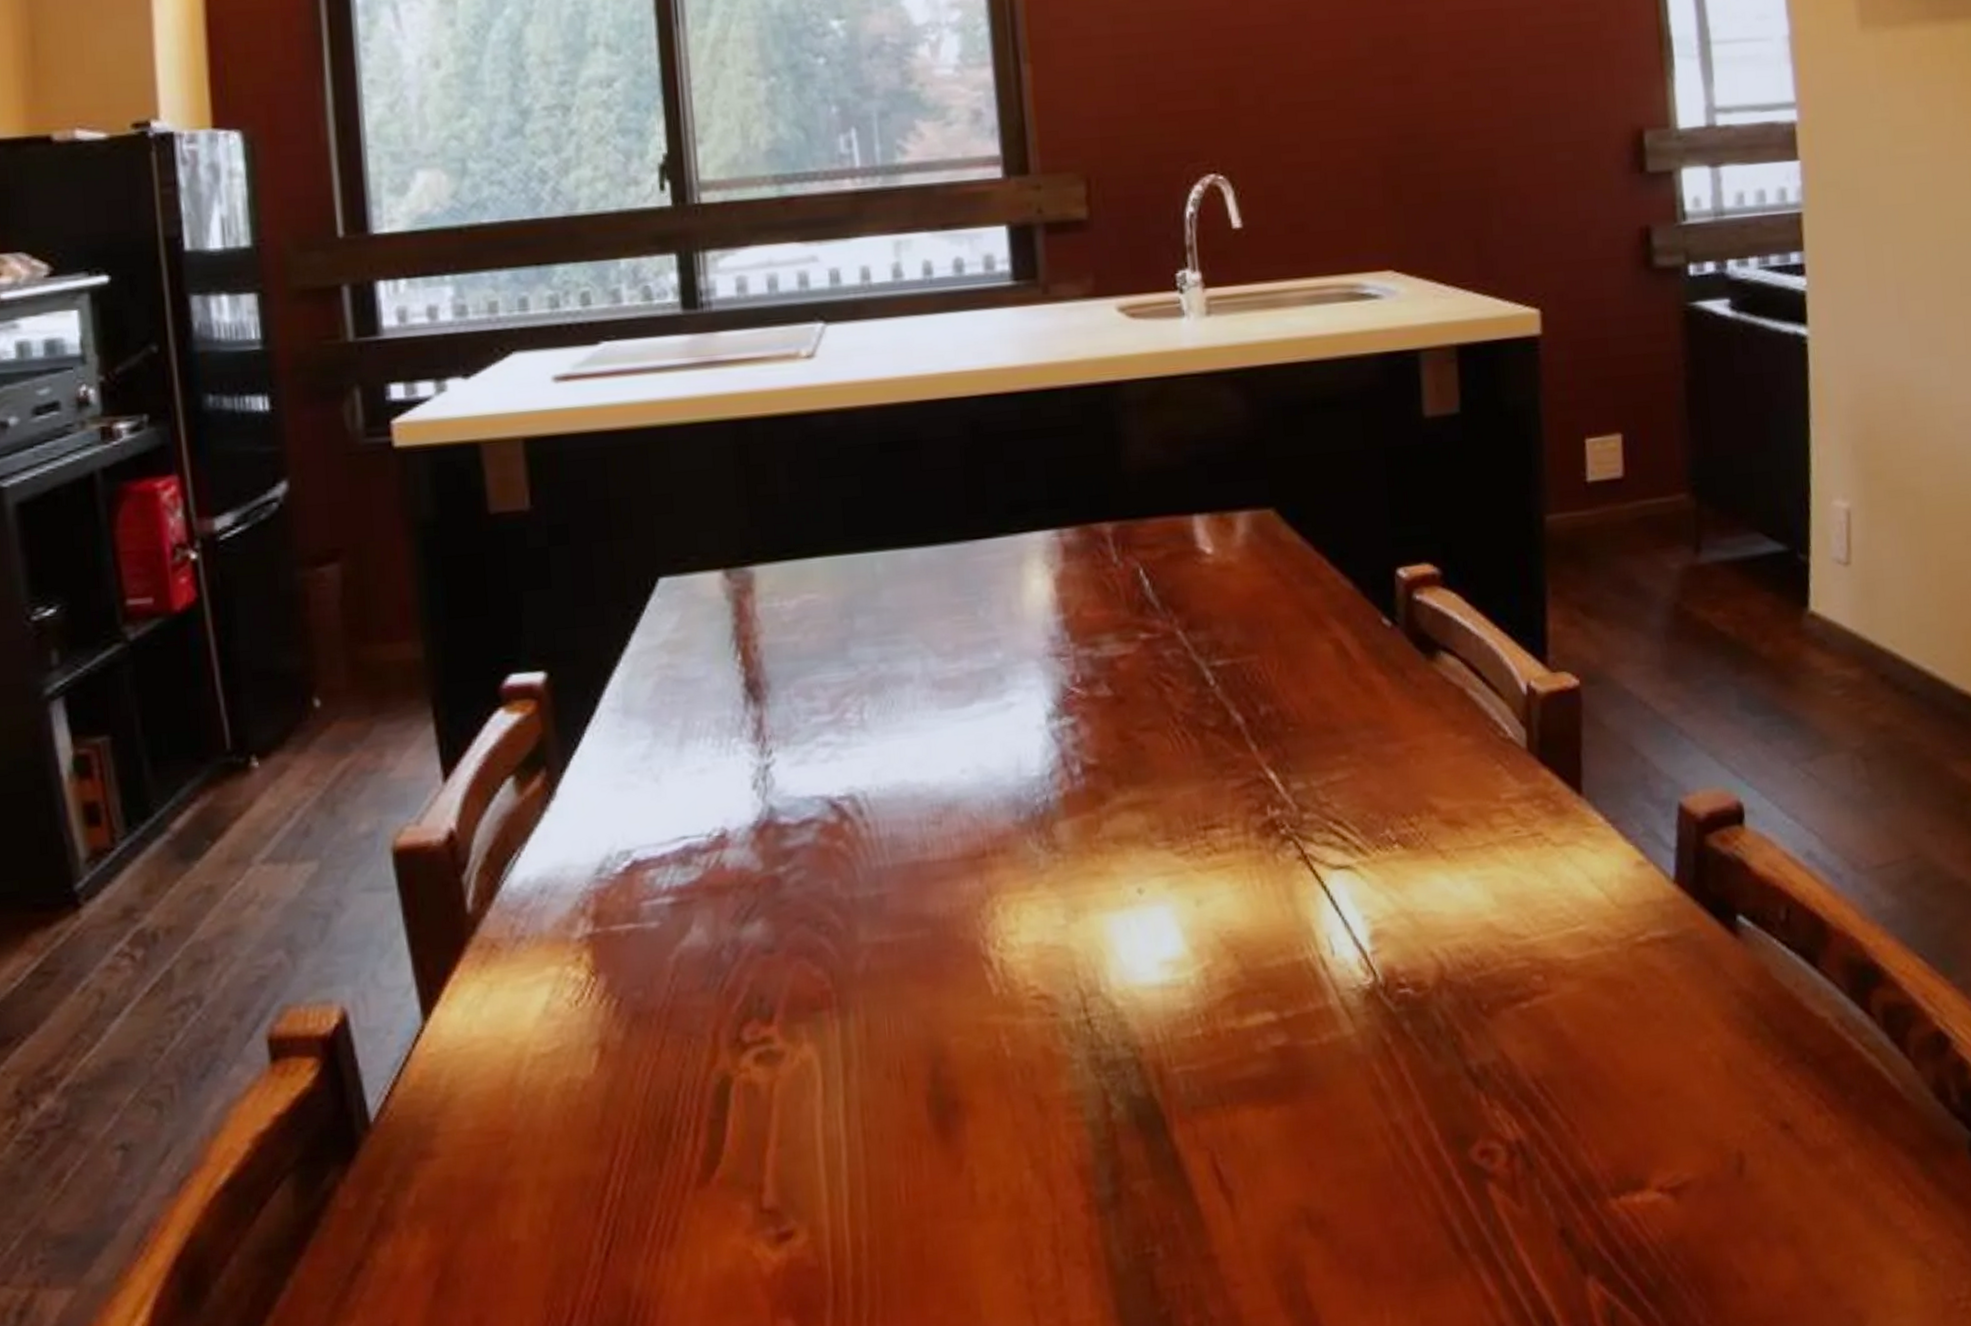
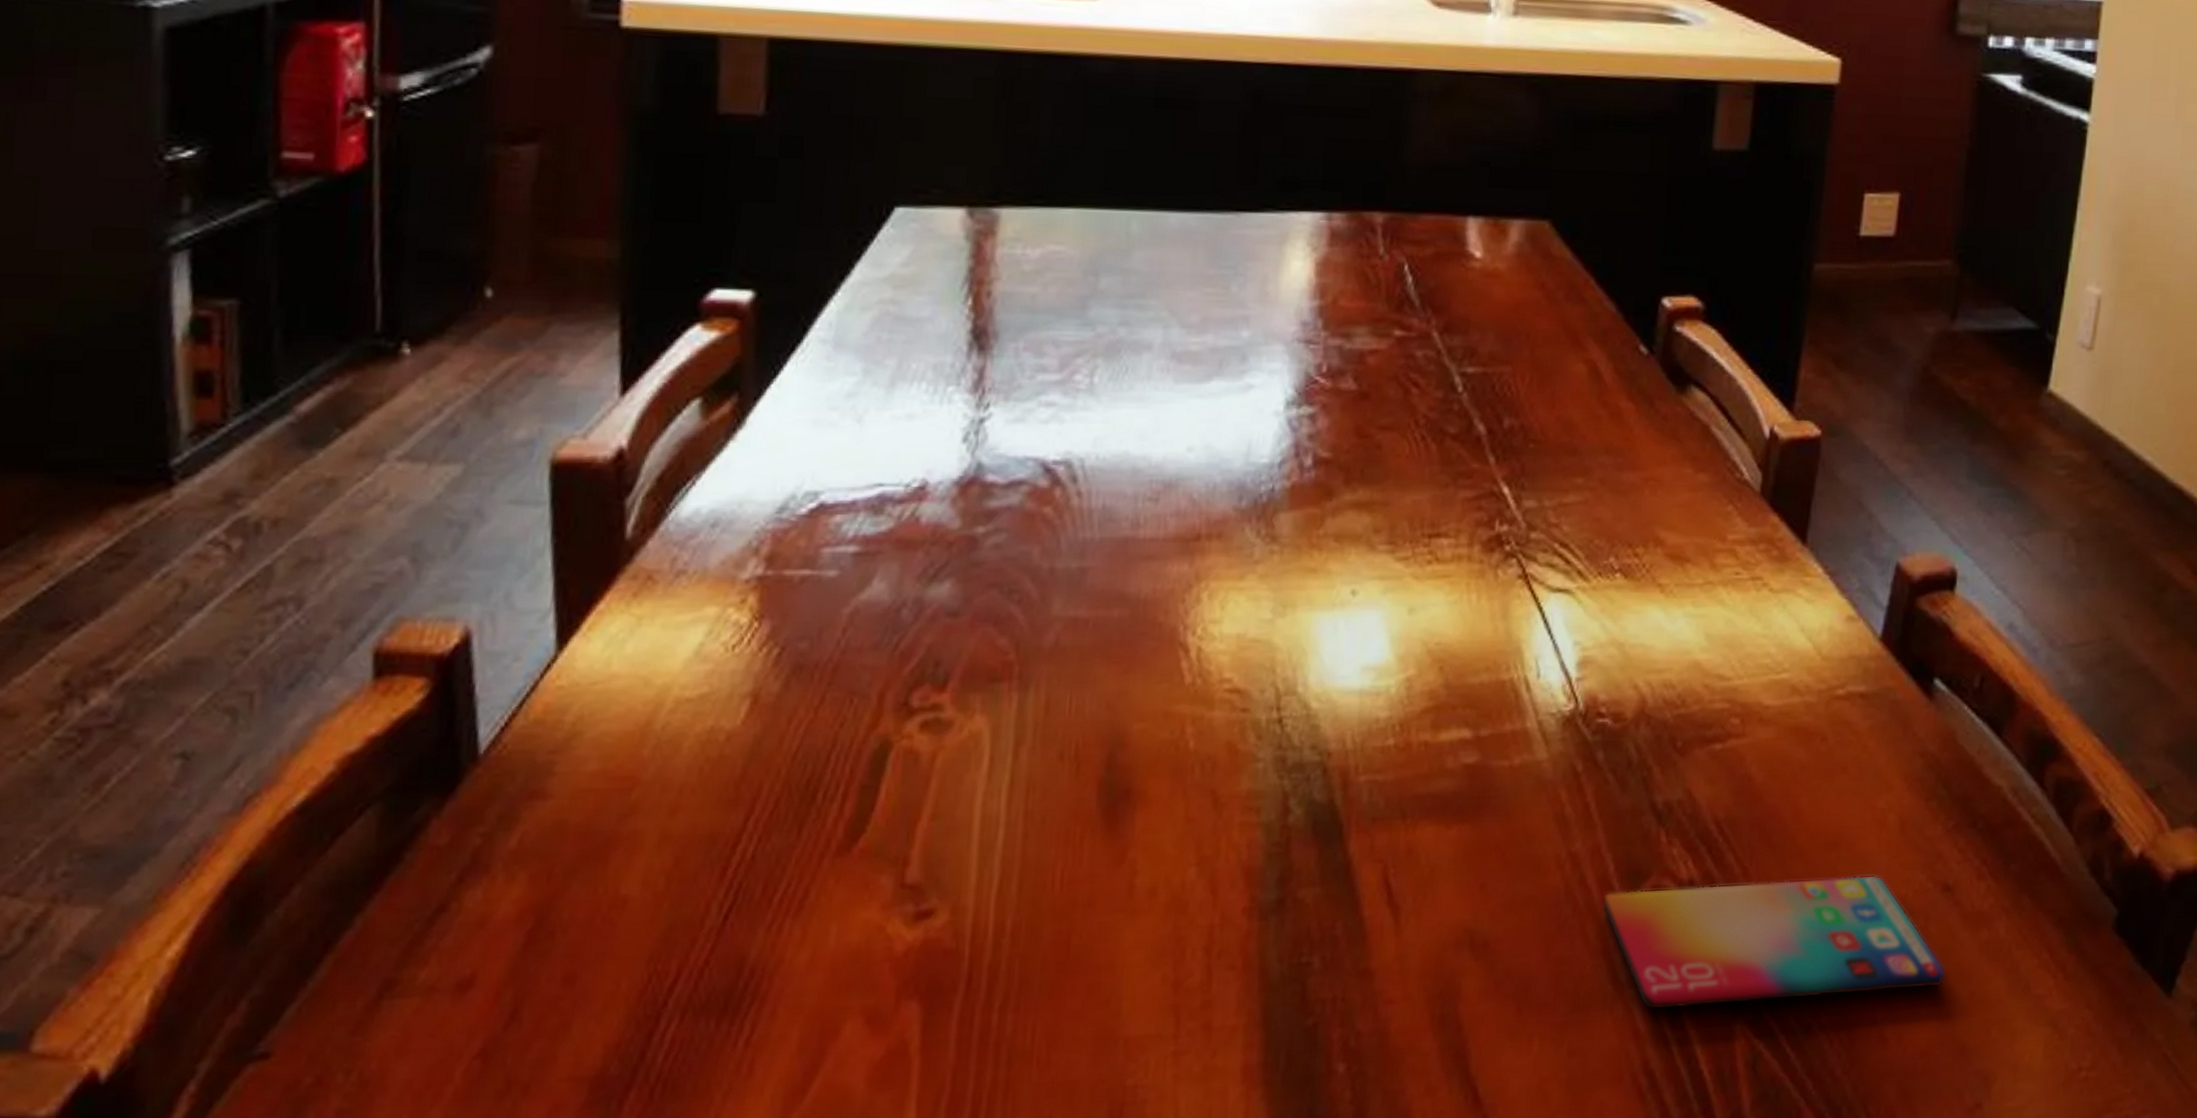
smartphone: none [1433,1119,1798,1274] -> present [1603,875,1946,1011]

